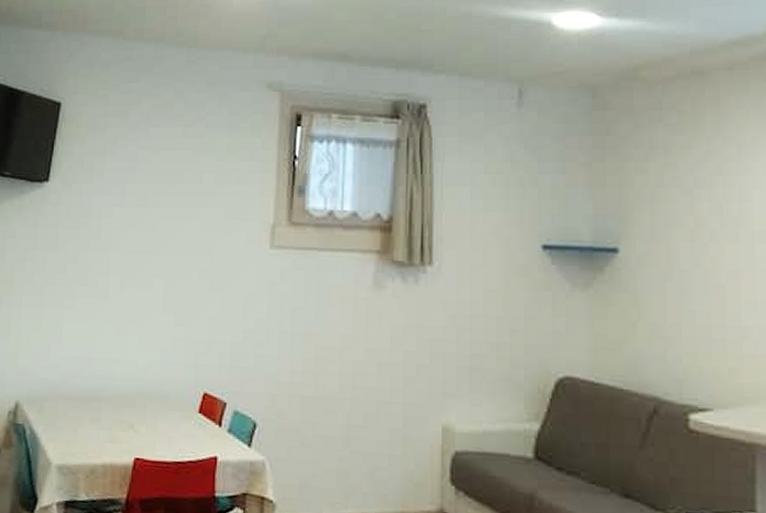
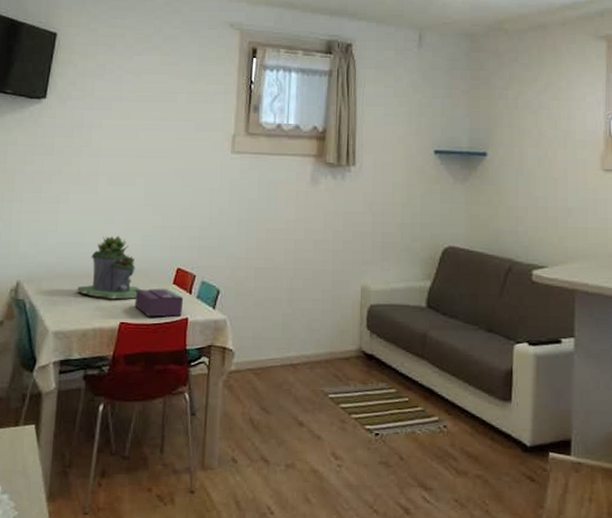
succulent planter: none [83,349,159,430] -> present [76,235,140,300]
tissue box: none [152,417,212,455] -> present [134,288,184,317]

